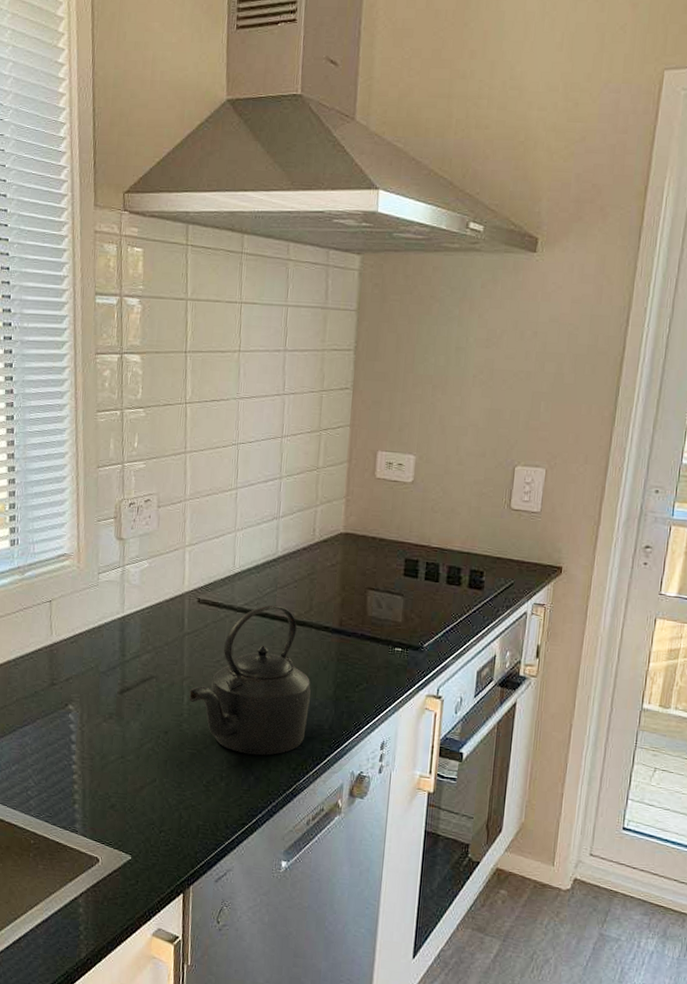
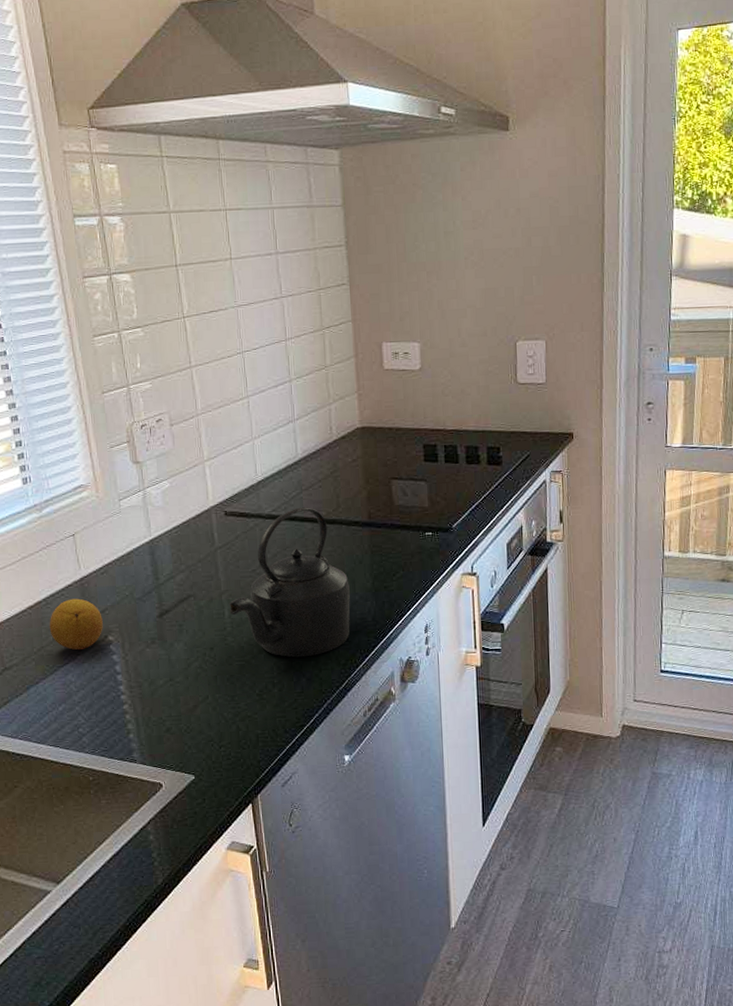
fruit: none [14,663,66,715] -> present [49,598,103,651]

